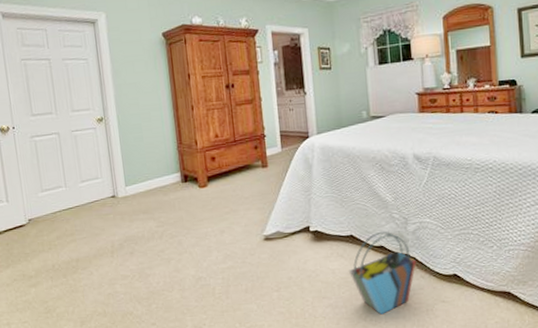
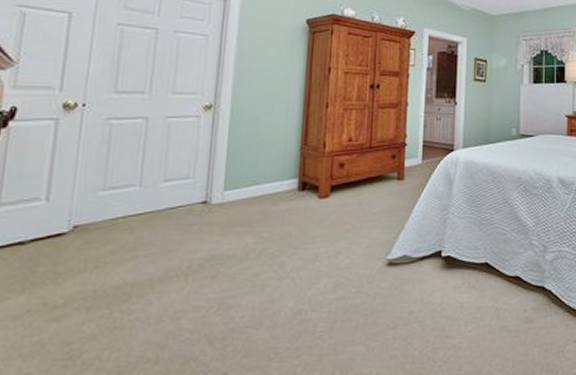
tote bag: present [349,231,416,315] -> none [479,259,551,358]

